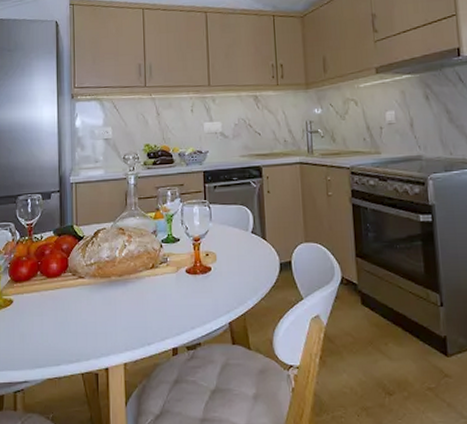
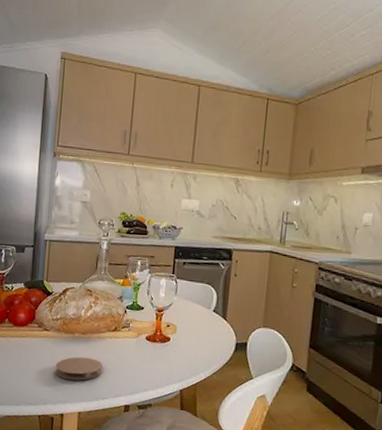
coaster: none [94,301,144,329] -> present [55,356,103,381]

